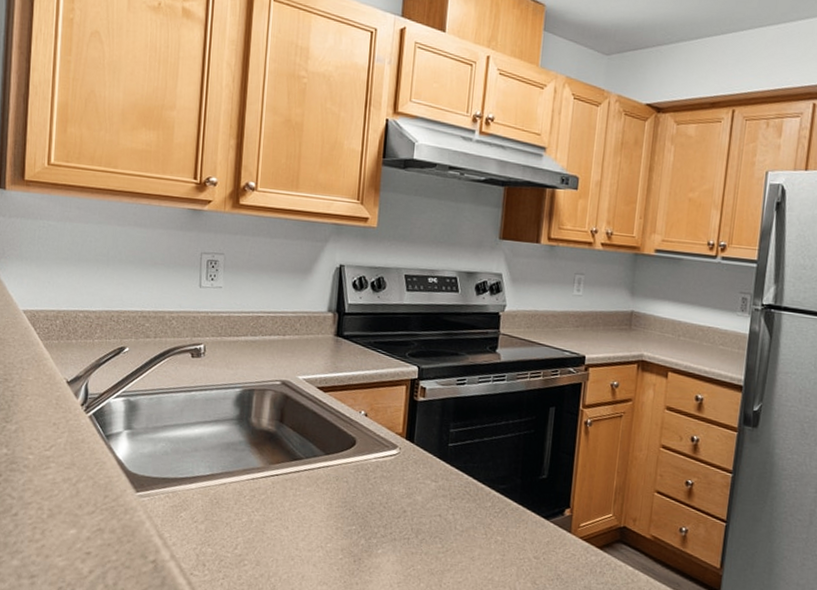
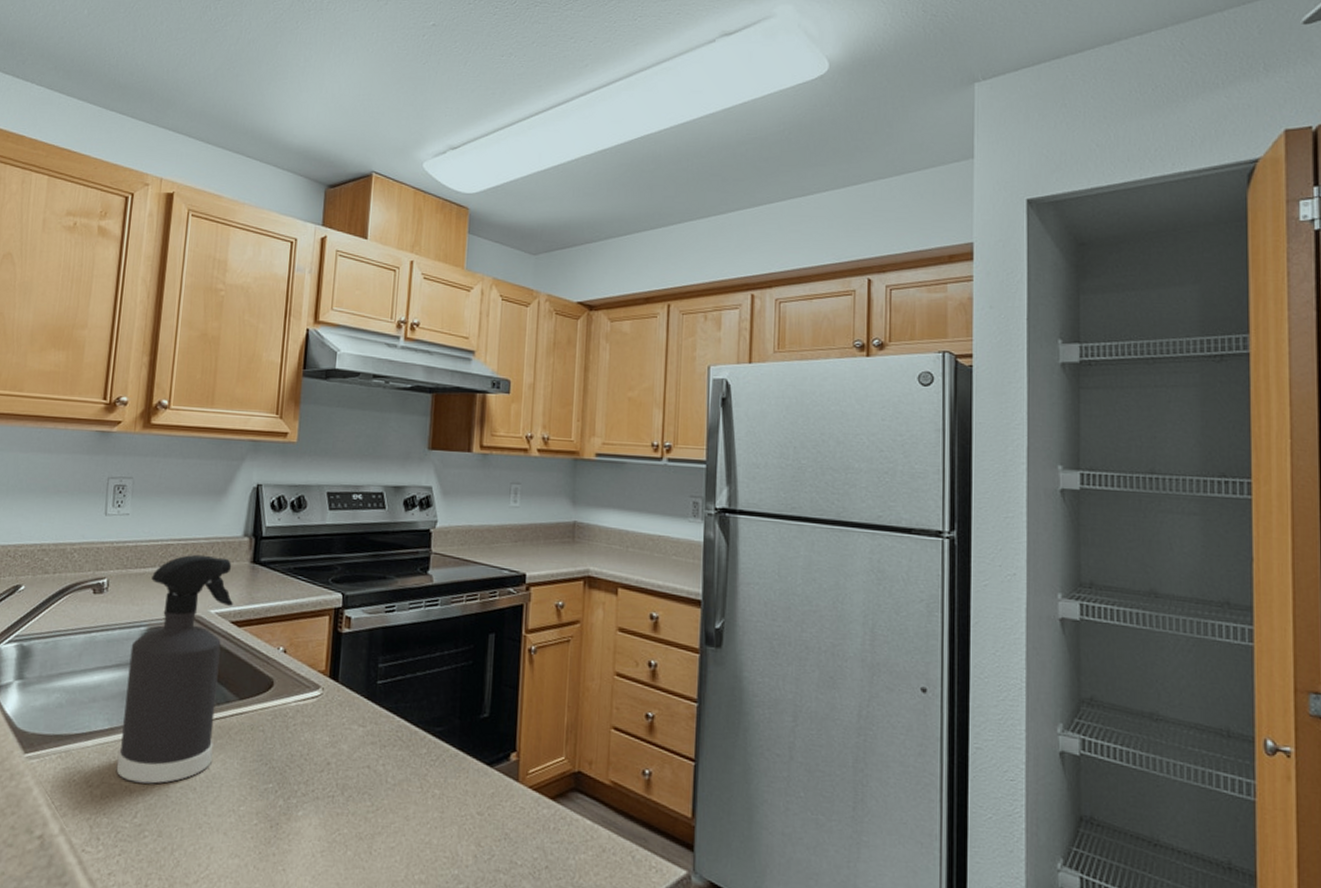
spray bottle: none [217,326,320,522] -> present [116,554,234,784]

